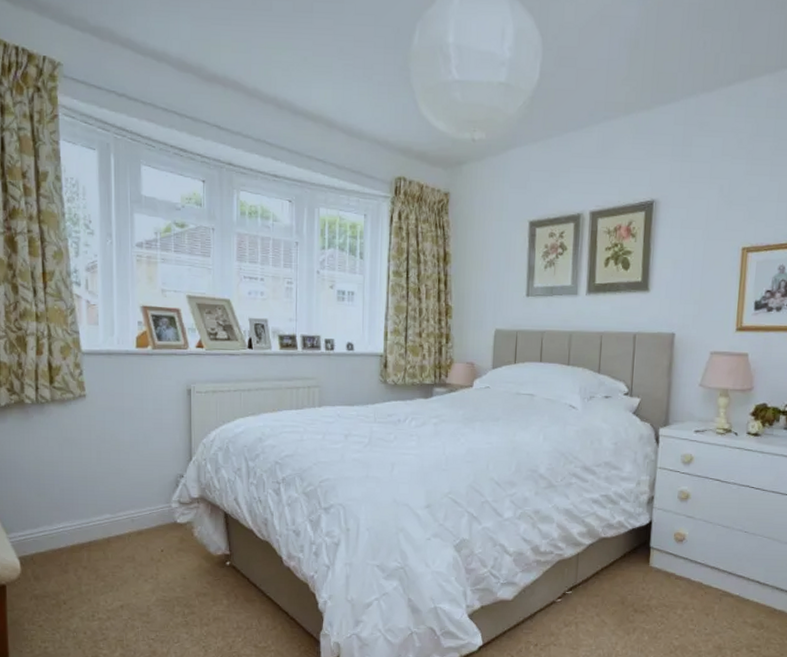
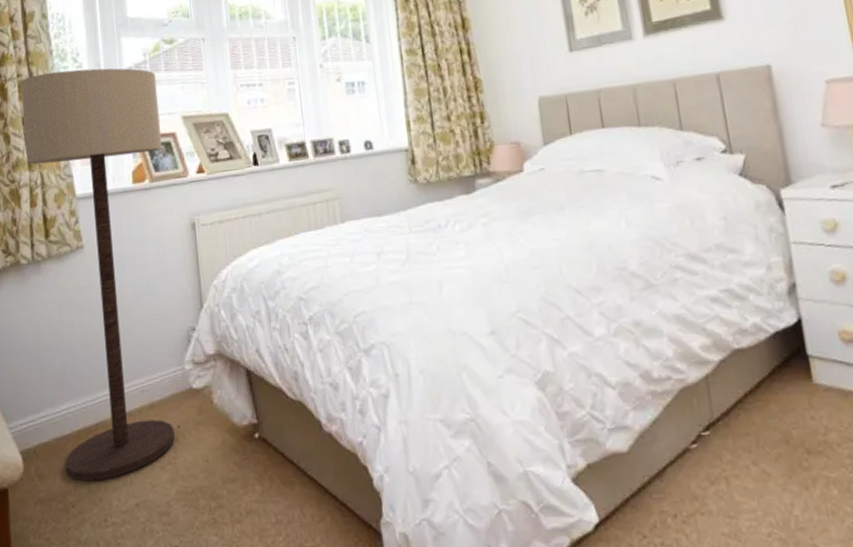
floor lamp: none [30,234,167,586] -> present [20,68,175,482]

